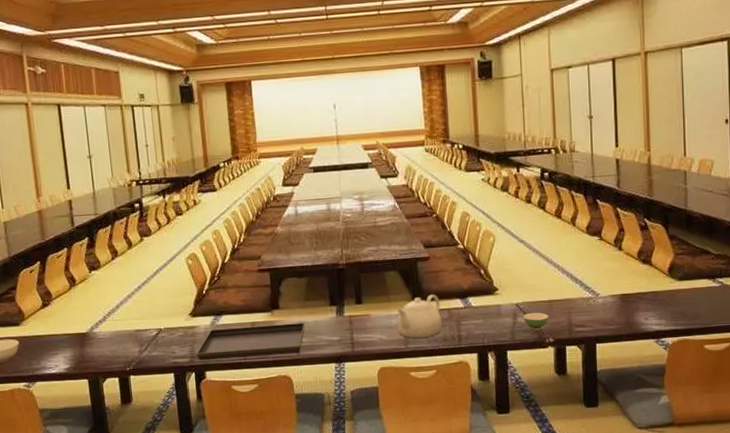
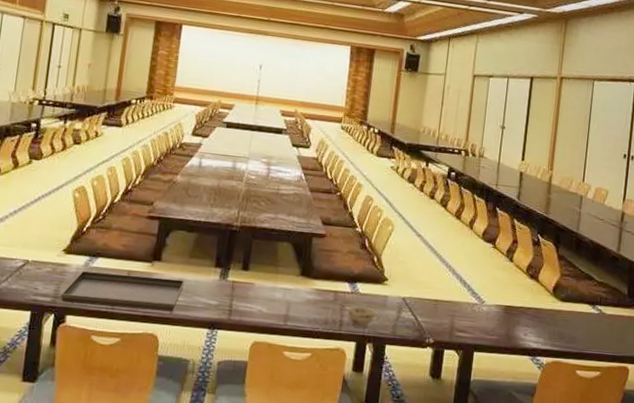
teapot: present [396,294,443,339] -> none [279,273,328,318]
teacup: none [464,318,497,339] -> present [347,305,381,328]
bowl: present [523,312,549,331] -> none [408,309,433,329]

